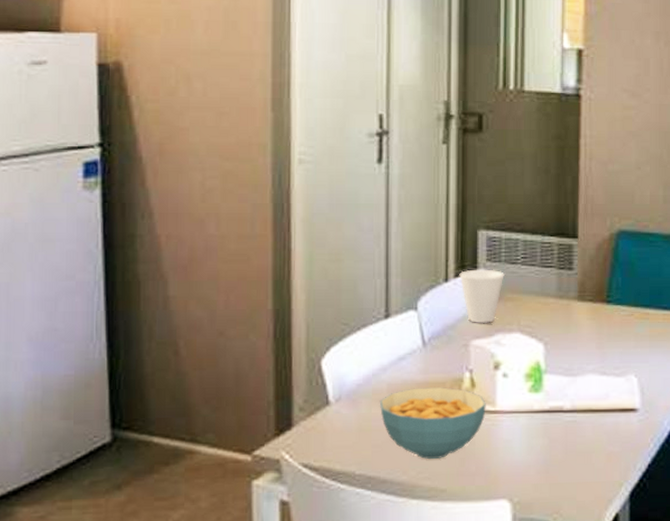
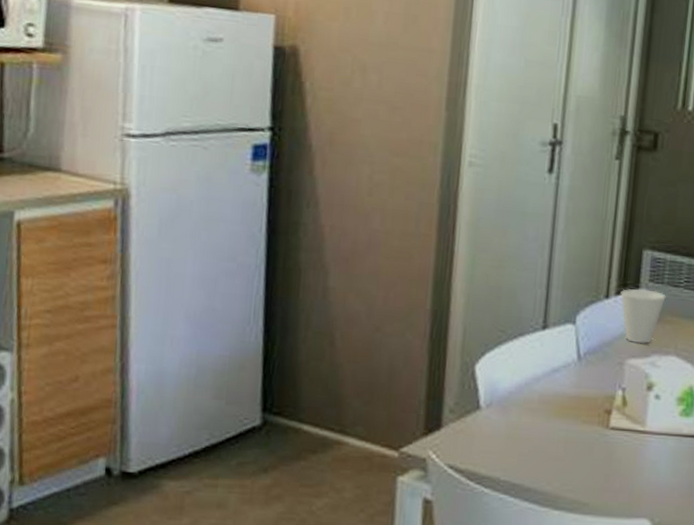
cereal bowl: present [380,386,486,460] -> none [530,401,636,474]

